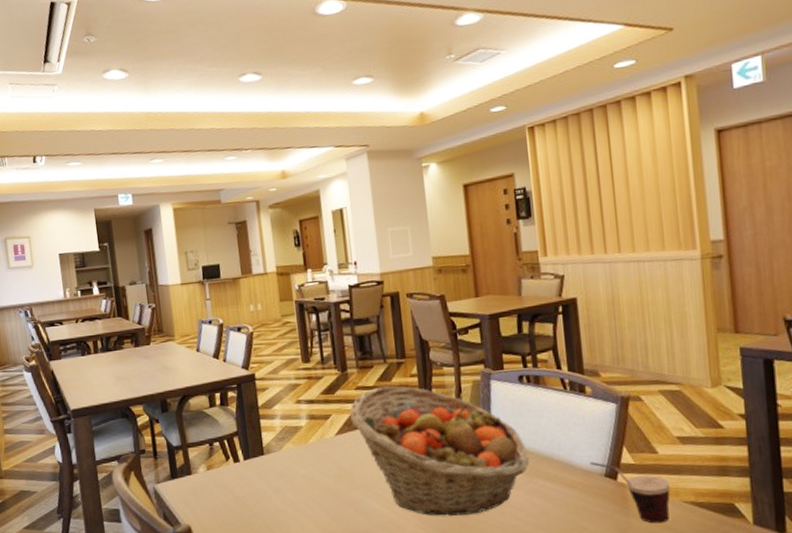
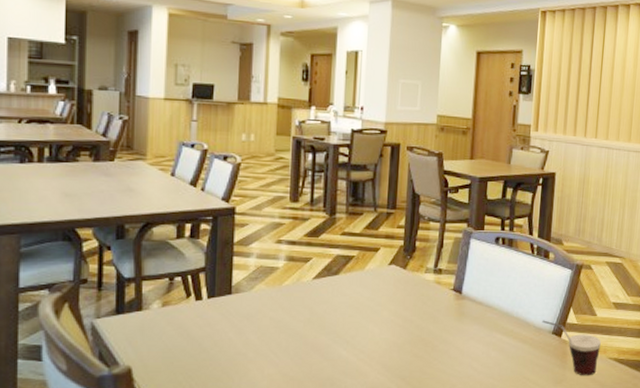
fruit basket: present [350,385,529,517] -> none [331,234,492,365]

